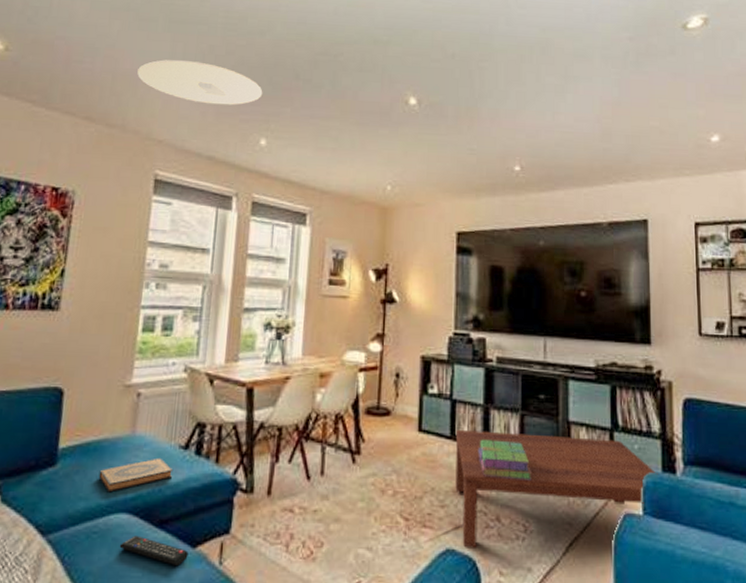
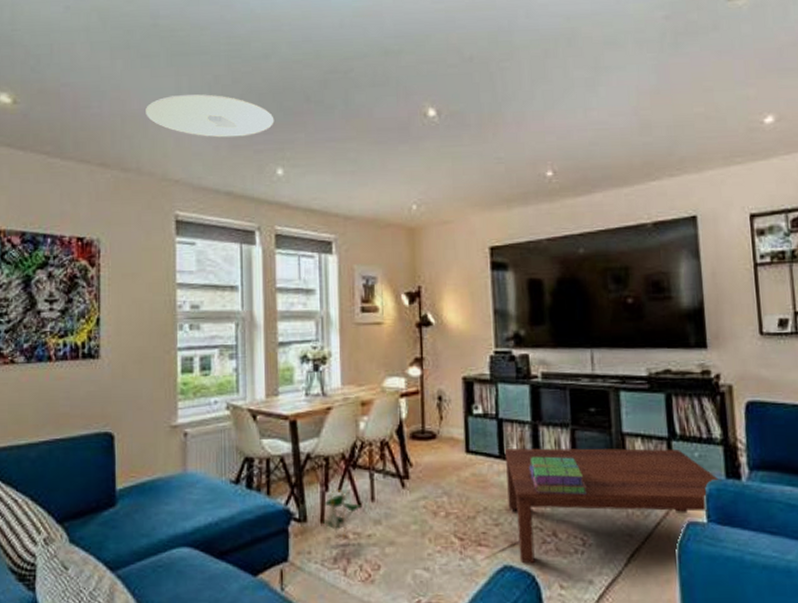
hardback book: present [98,457,174,493] -> none [157,493,227,529]
remote control: present [119,535,188,565] -> none [184,567,250,593]
decorative plant: none [270,461,311,514] -> present [323,490,362,540]

